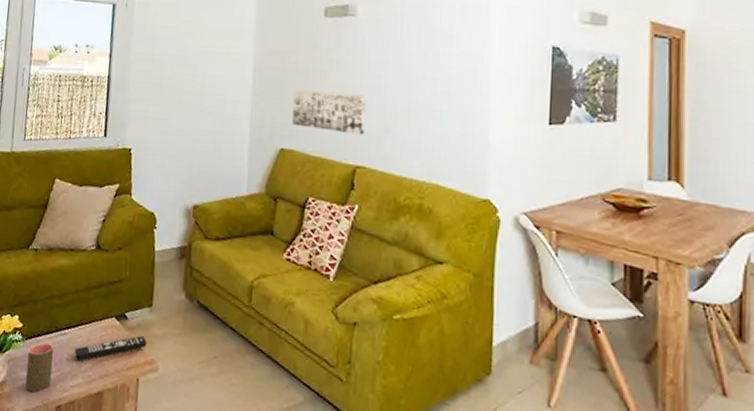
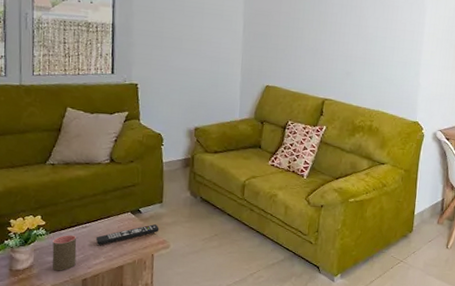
wall art: present [292,90,366,135] -> none [276,41,334,77]

